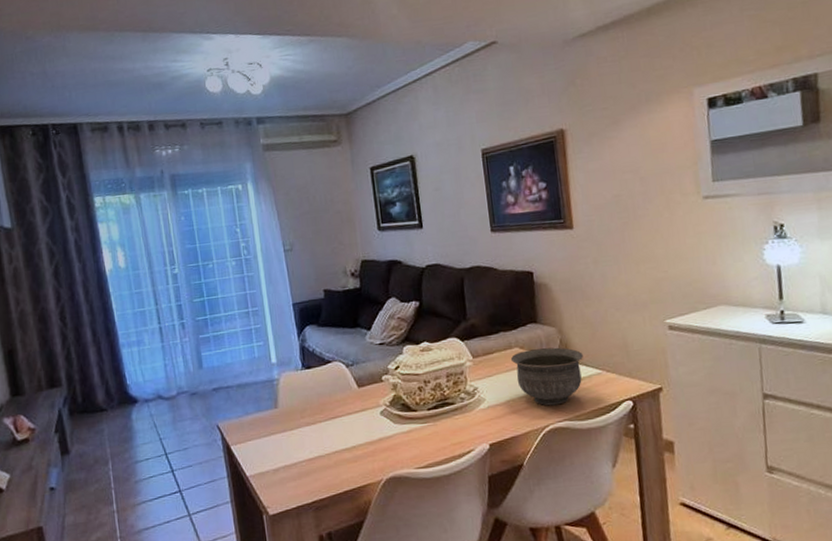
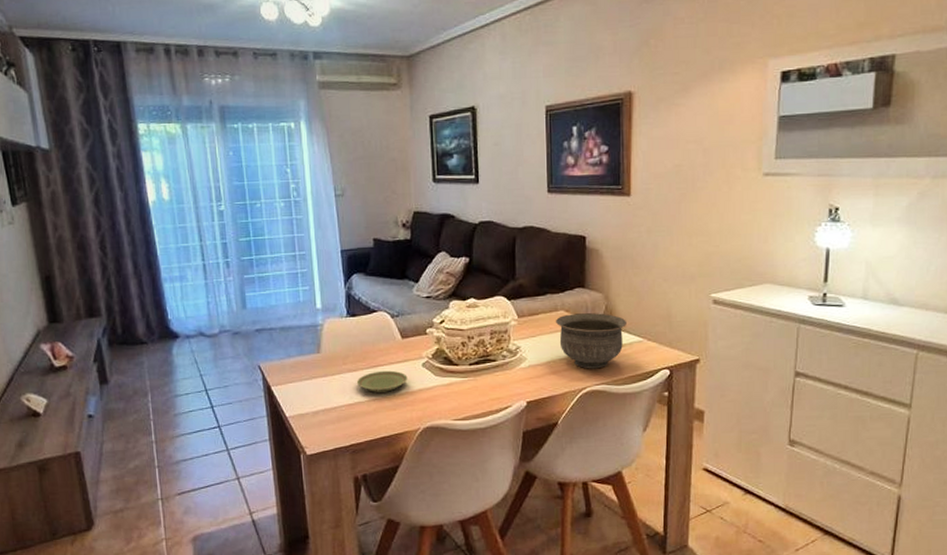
plate: none [315,421,367,445] -> present [356,370,408,392]

